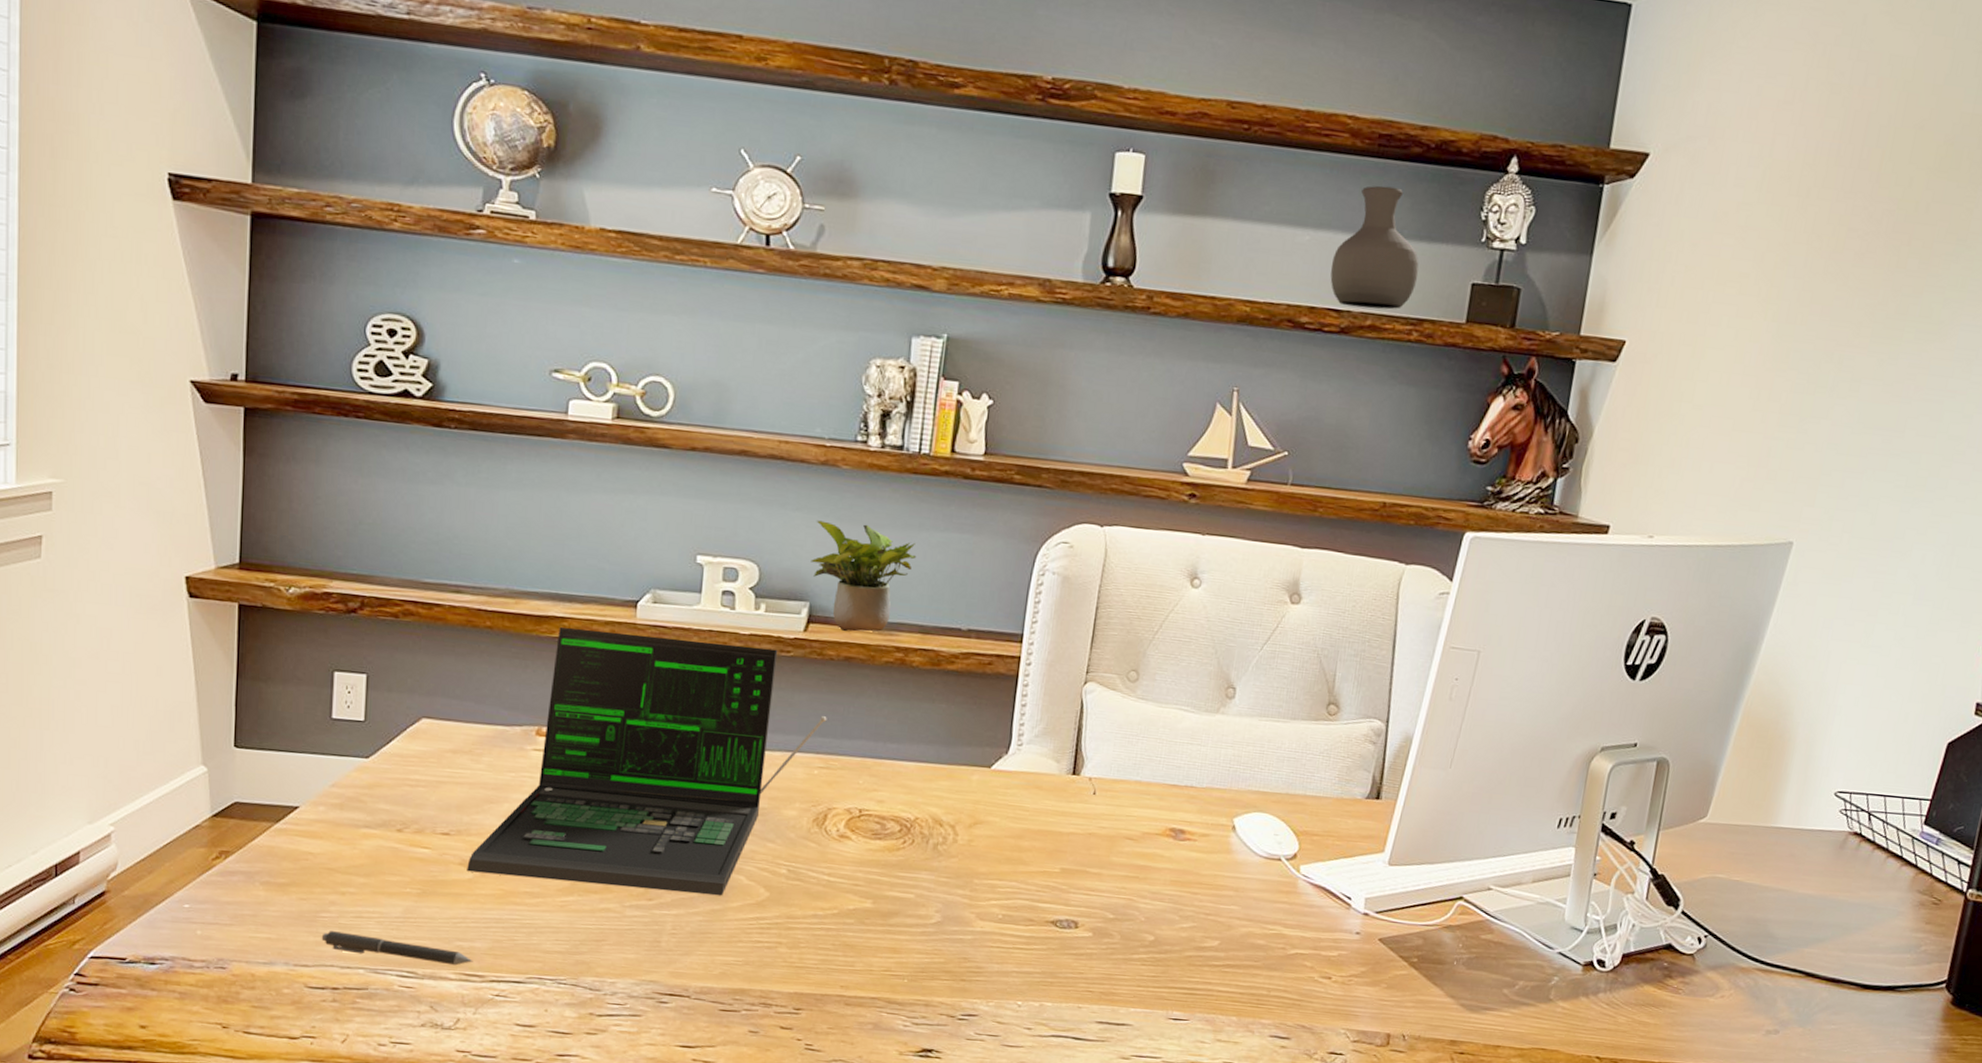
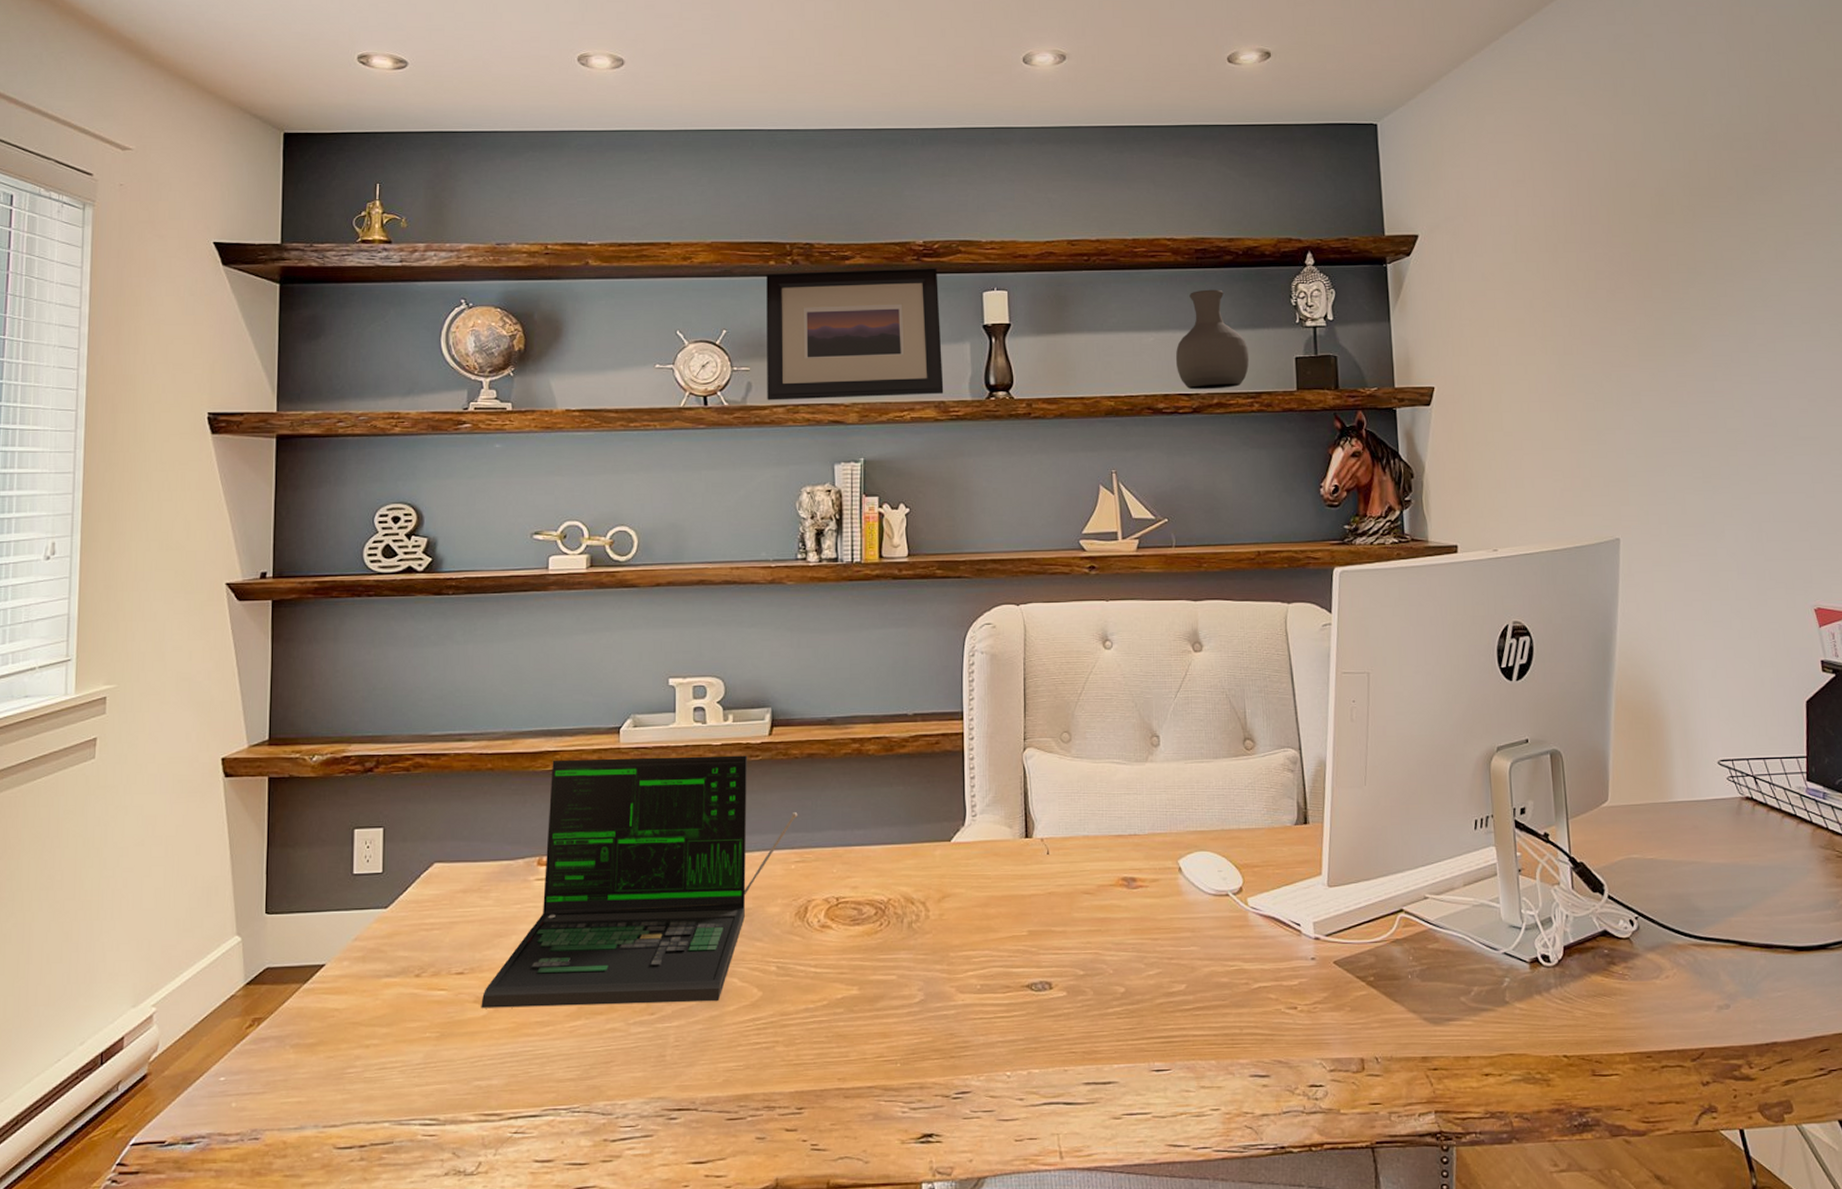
pen: present [321,931,473,966] -> none [348,1086,491,1107]
potted plant: present [810,520,917,632] -> none [768,631,861,730]
picture frame: none [841,91,1064,271] -> present [766,268,944,401]

